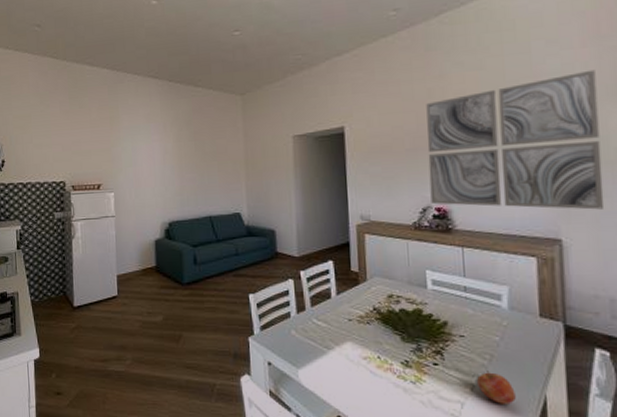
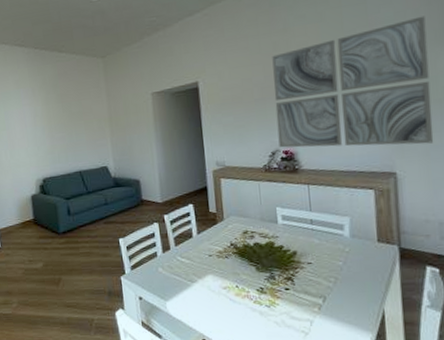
apple: present [477,370,516,404] -> none [324,291,358,320]

